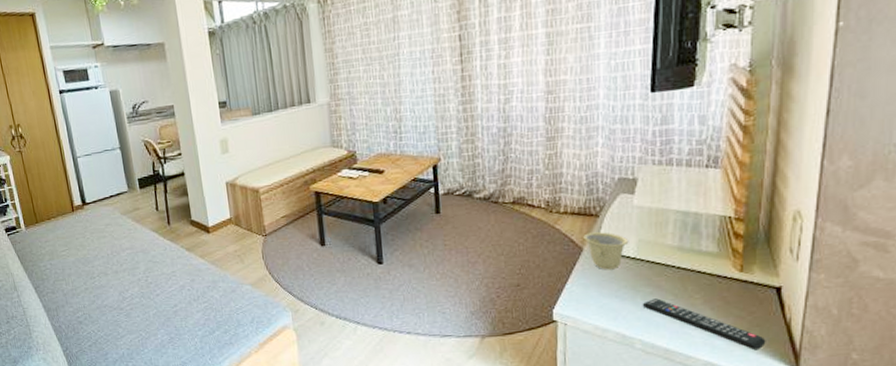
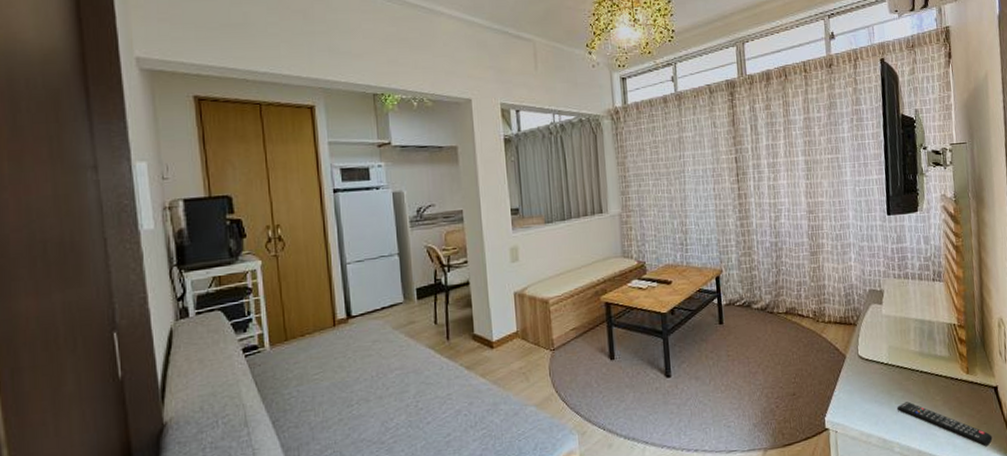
cup: present [583,232,629,270] -> none [845,339,882,376]

